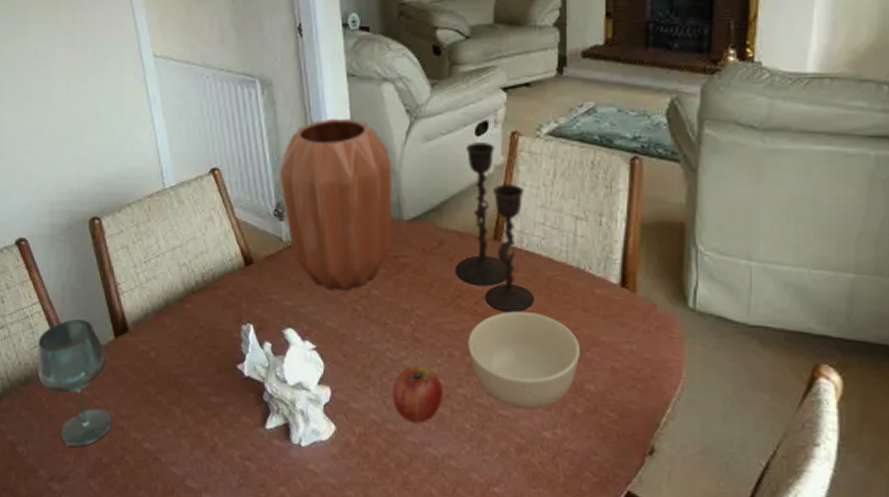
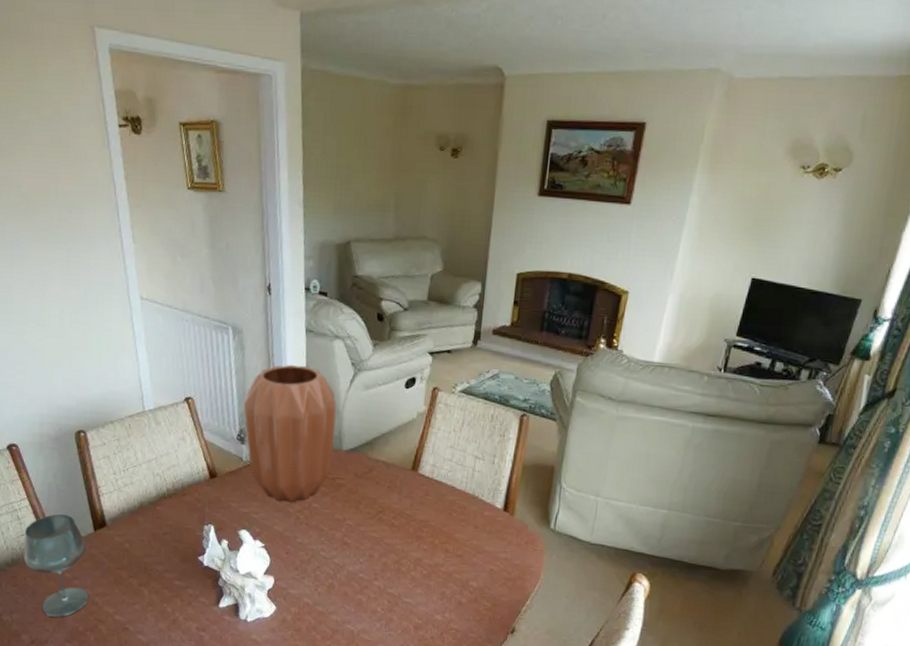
fruit: present [393,366,442,423] -> none [323,563,363,606]
candlestick: present [455,142,534,313] -> none [379,393,439,527]
bowl: present [468,311,581,410] -> none [385,525,470,599]

